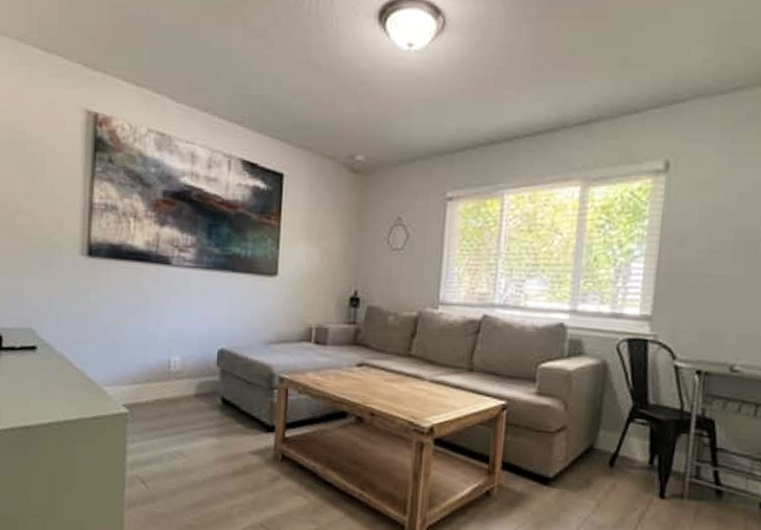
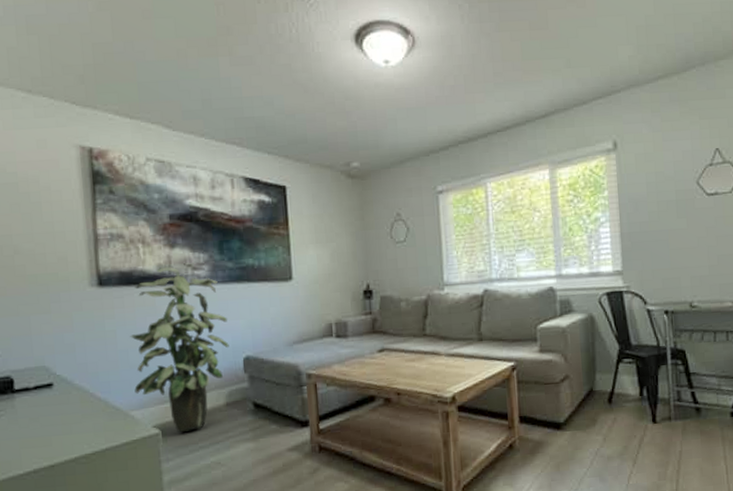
indoor plant: none [110,245,207,416] -> present [130,267,229,433]

